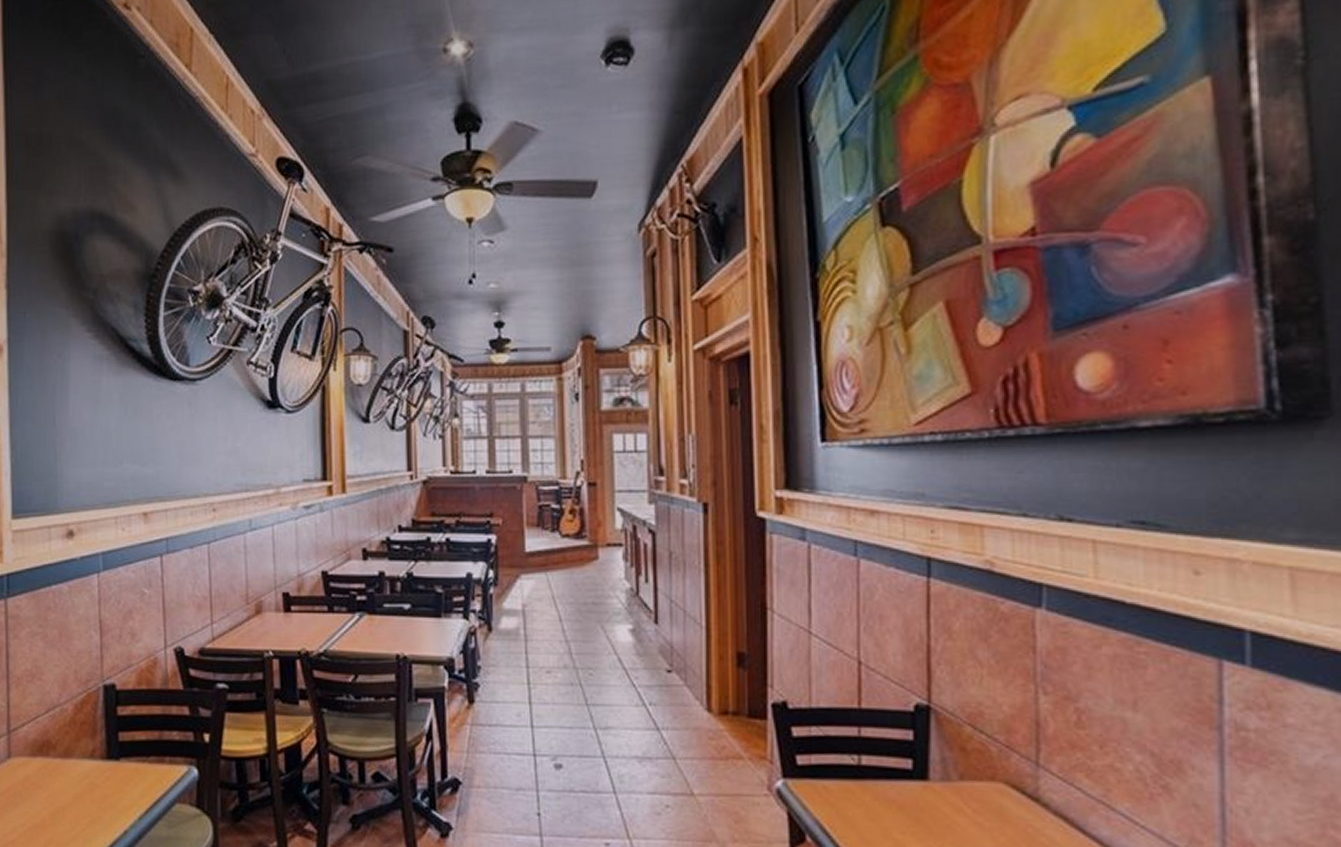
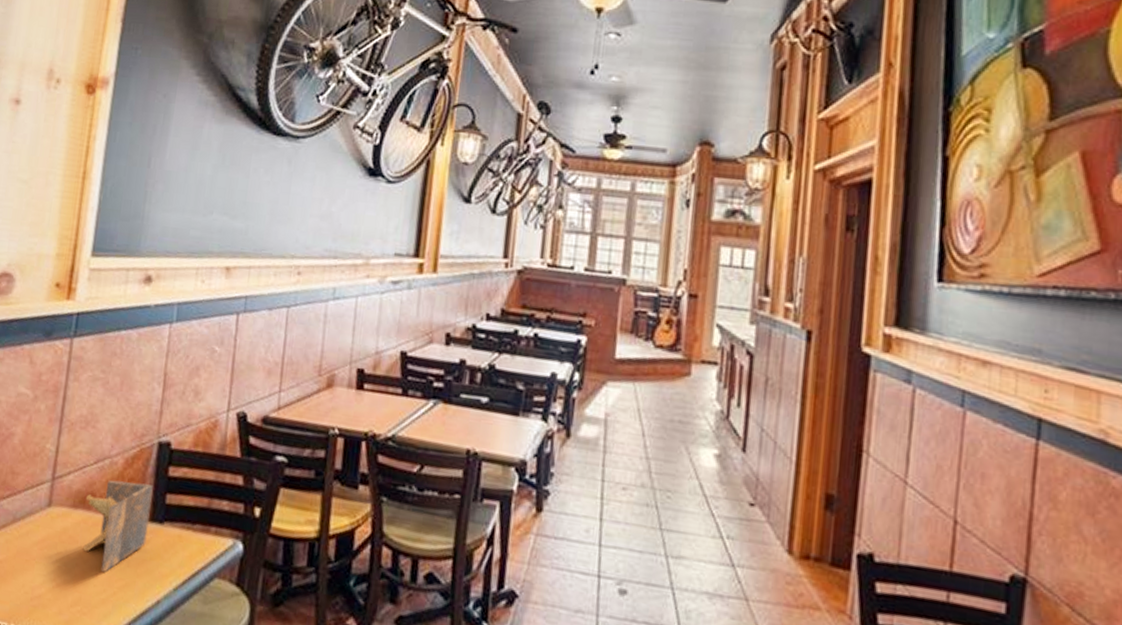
napkin holder: none [42,725,106,811] -> present [83,480,153,572]

